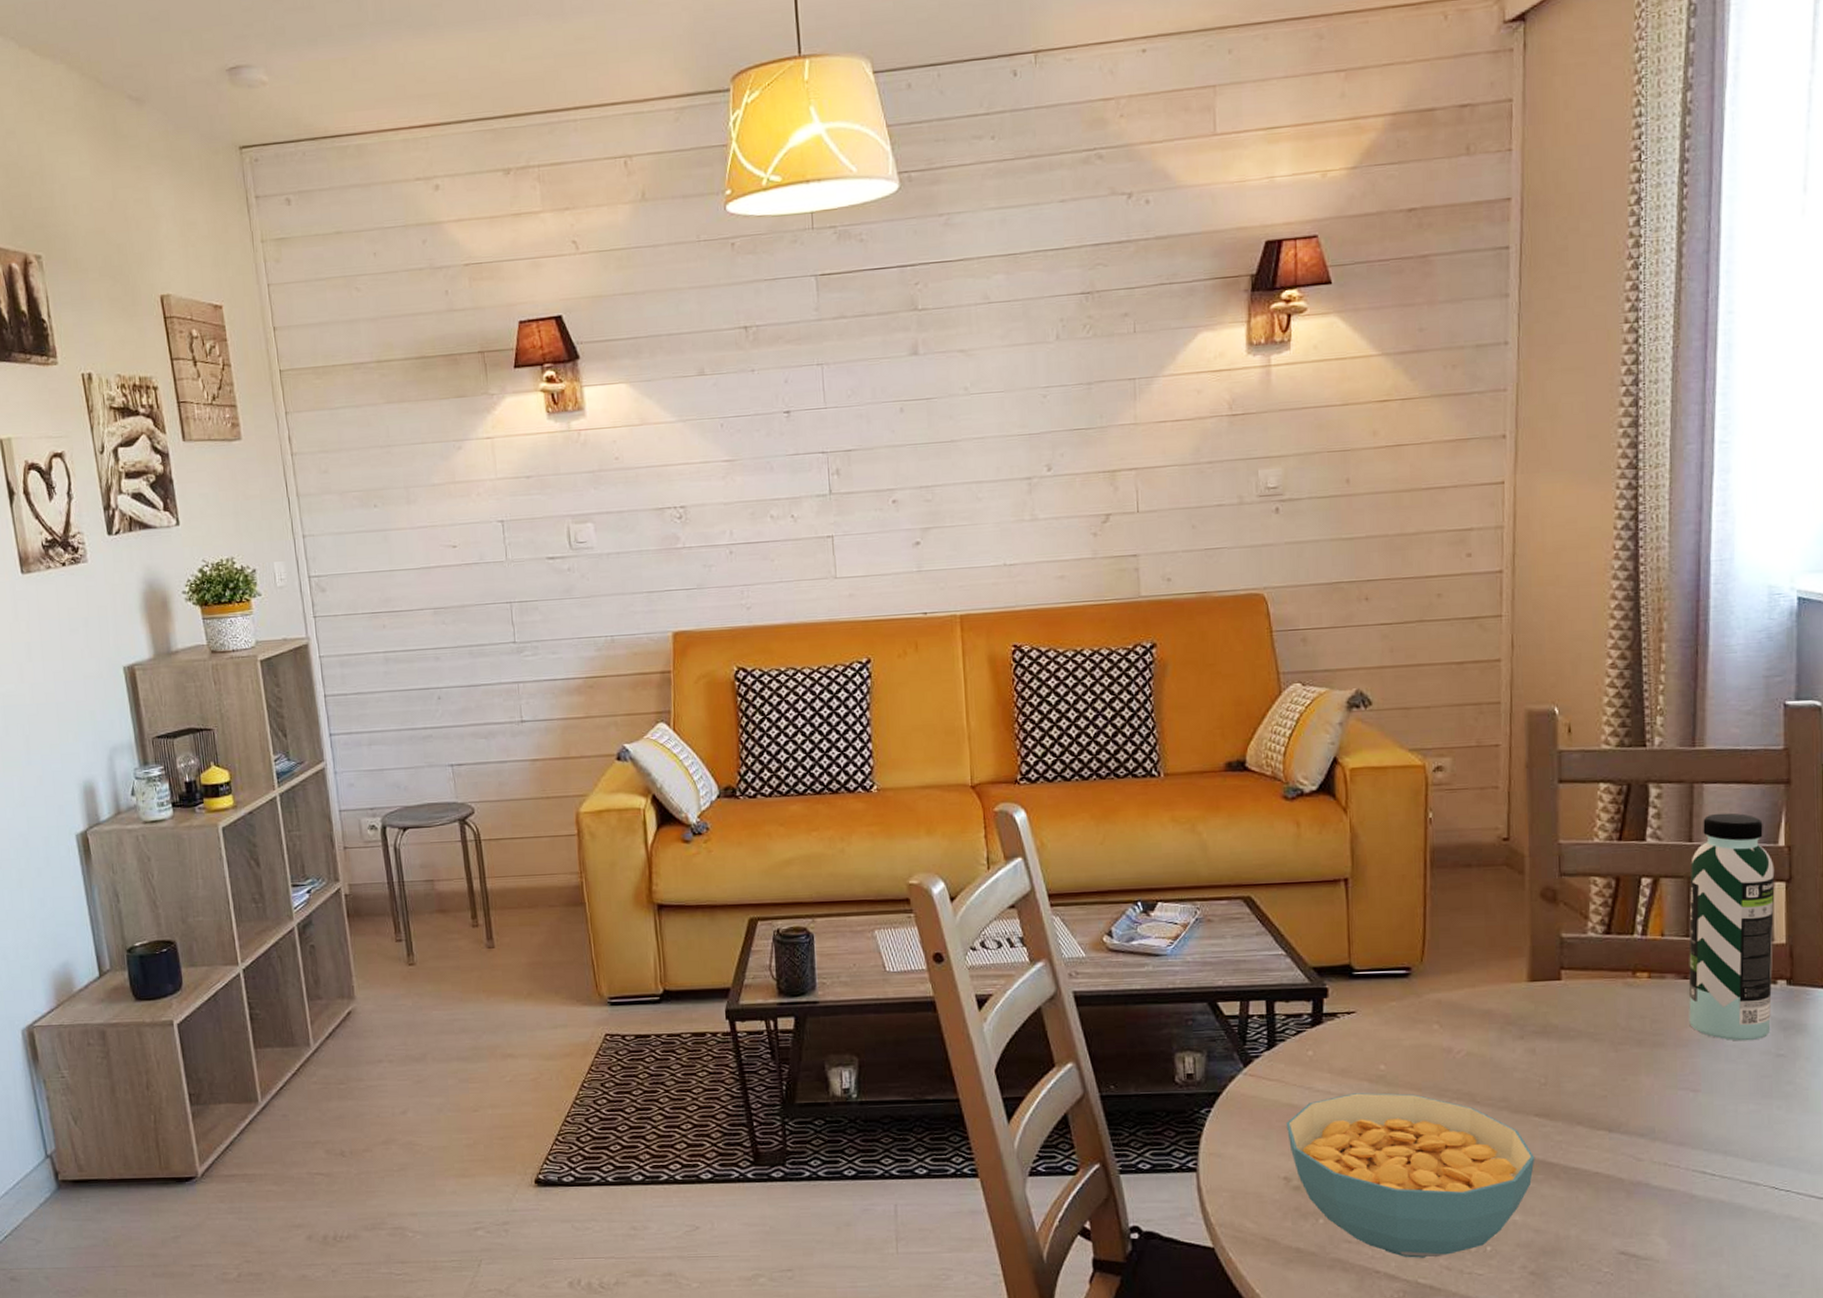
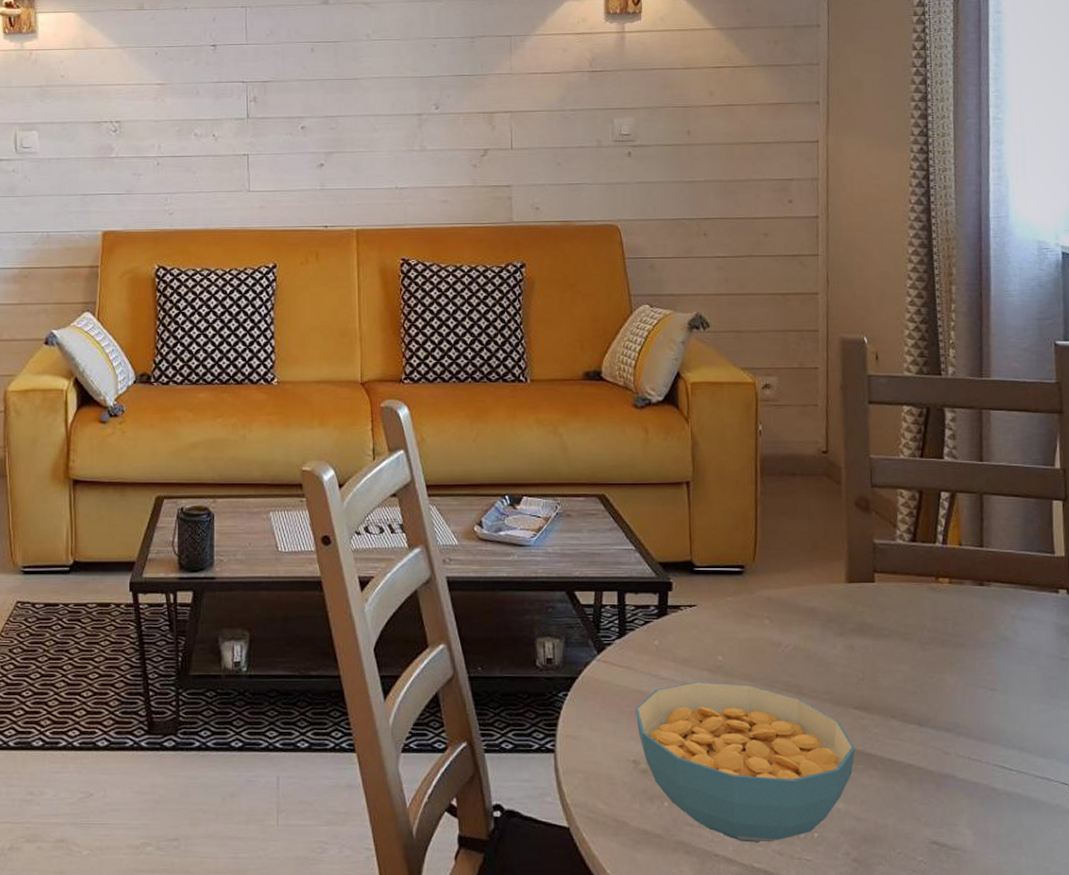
water bottle: present [1688,812,1775,1041] -> none [982,437,1055,645]

